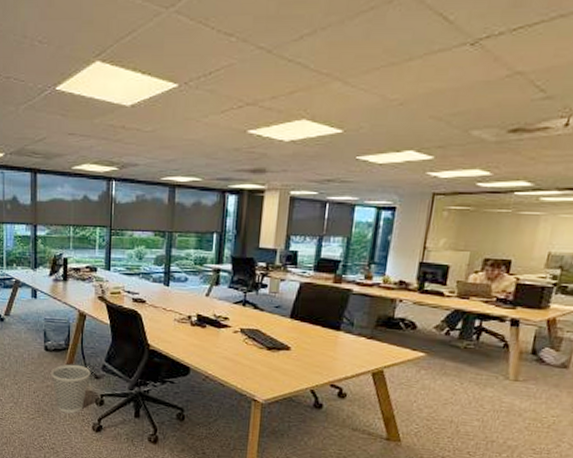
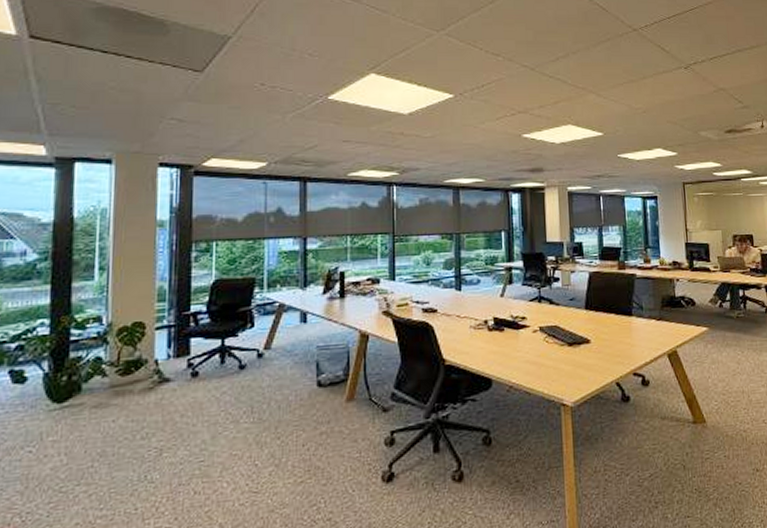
wastebasket: present [51,364,91,414] -> none [326,397,377,466]

